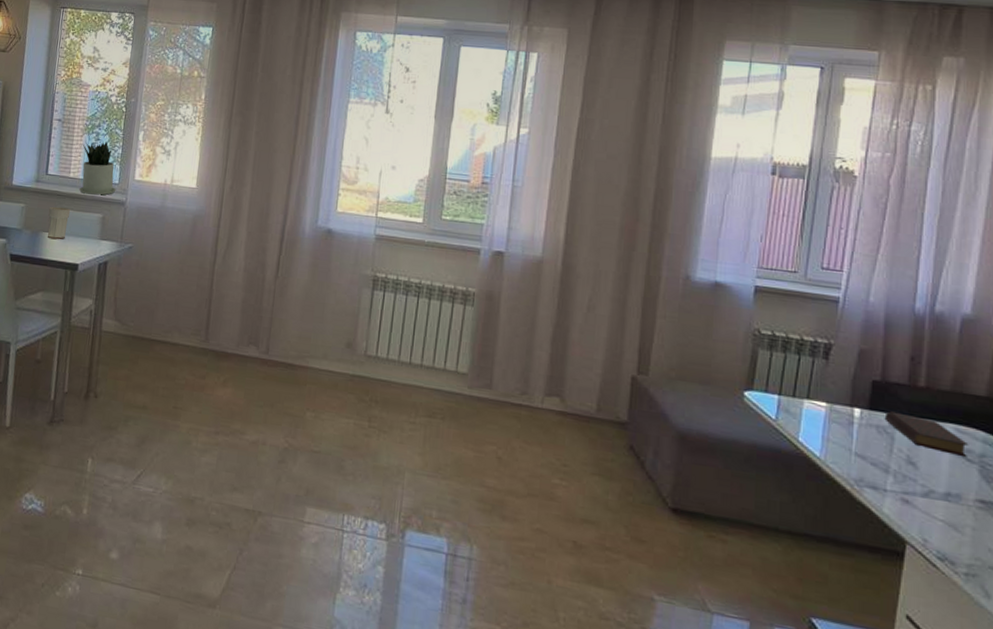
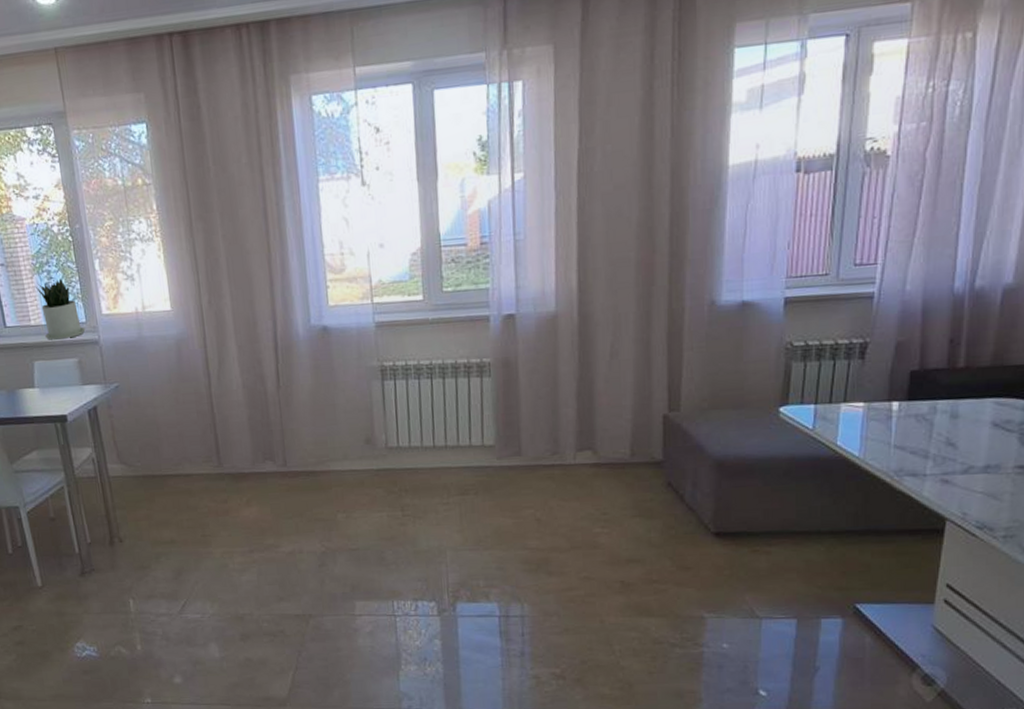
cup: present [47,206,71,240] -> none [18,358,45,395]
book: present [884,411,969,456] -> none [923,397,1009,428]

